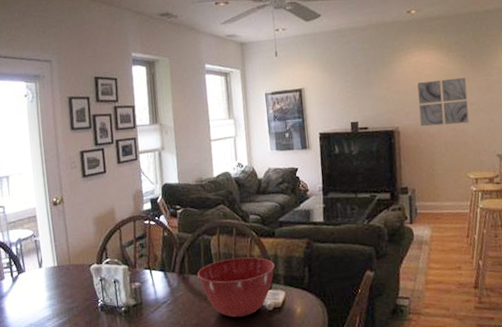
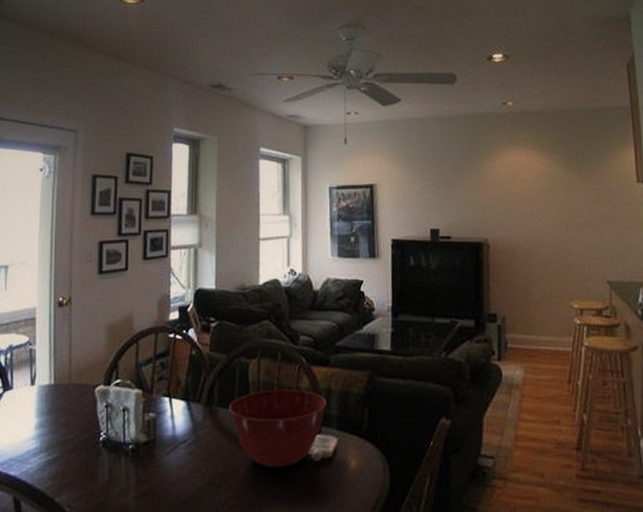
wall art: present [417,77,469,127] -> none [512,184,574,241]

